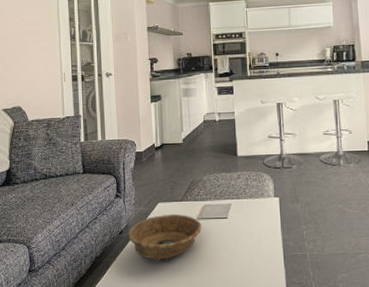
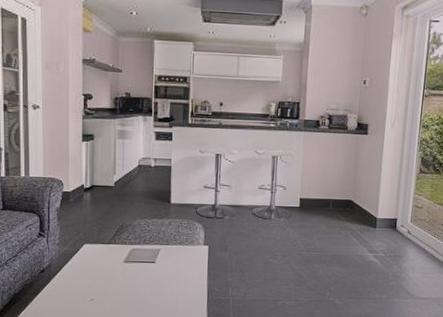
decorative bowl: present [127,214,202,261] -> none [49,255,129,300]

